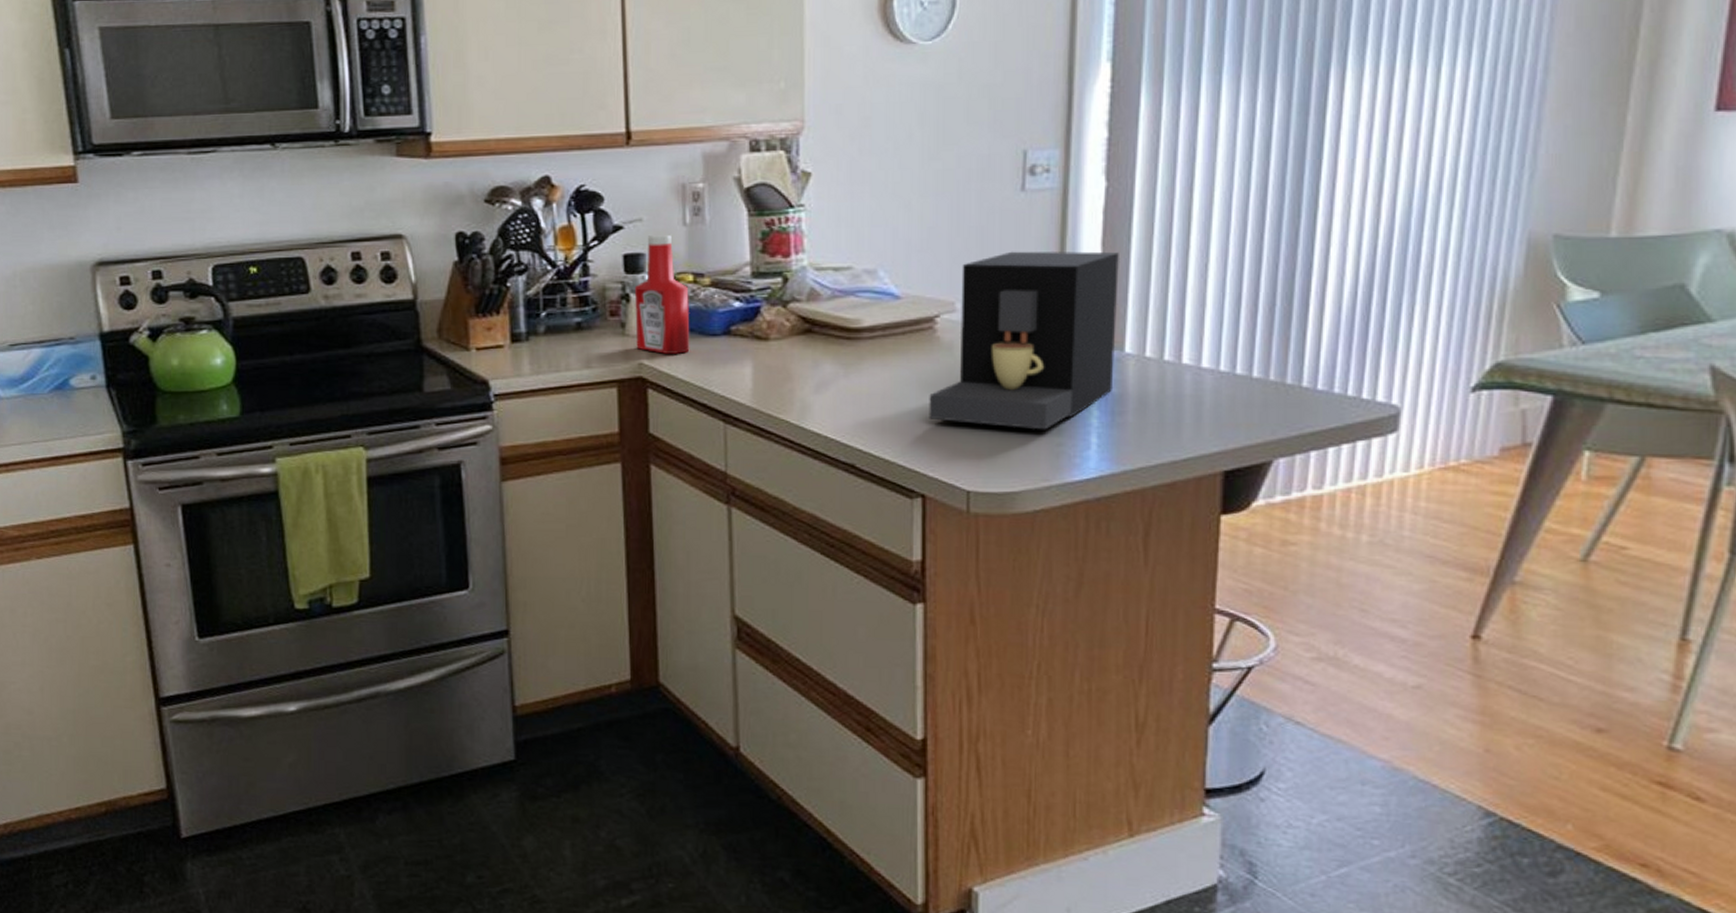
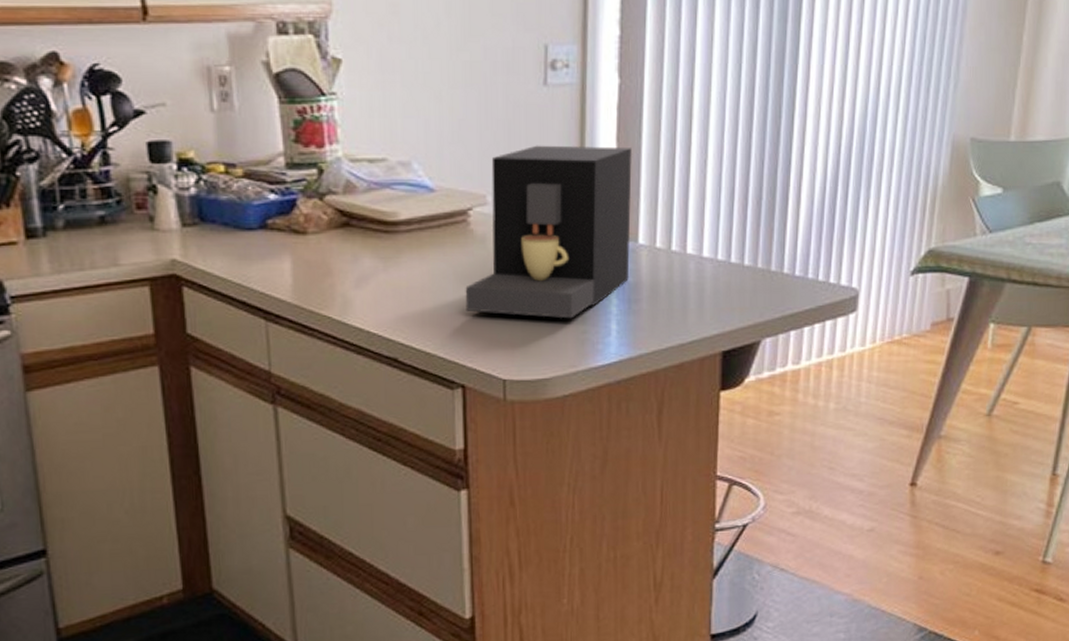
ketchup bottle: present [634,235,690,354] -> none [161,122,225,249]

